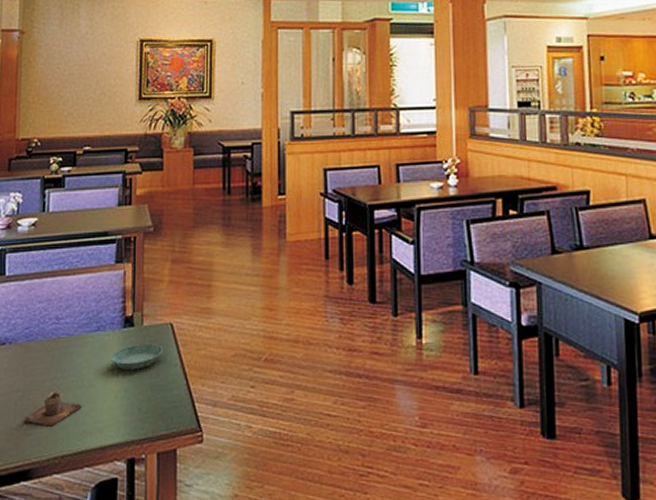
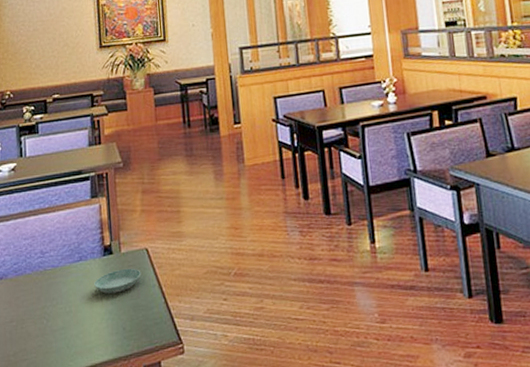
cup: present [23,391,82,427] -> none [19,318,71,351]

